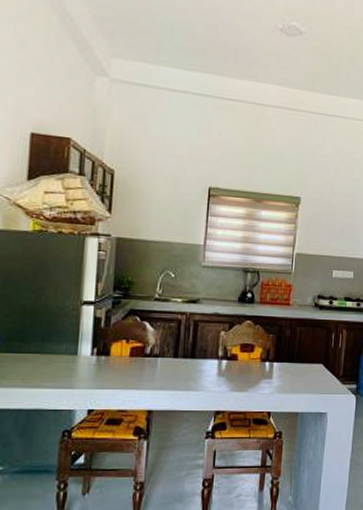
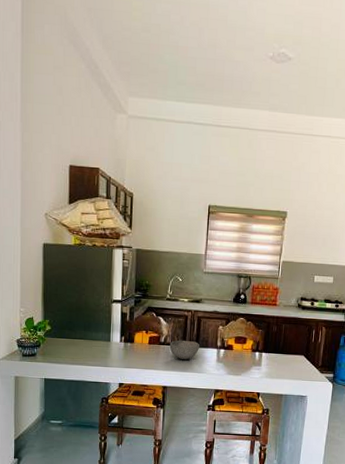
bowl: none [157,350,196,375] -> present [169,340,199,360]

